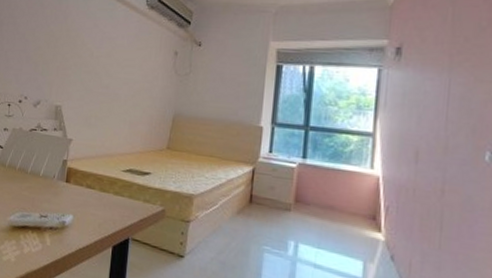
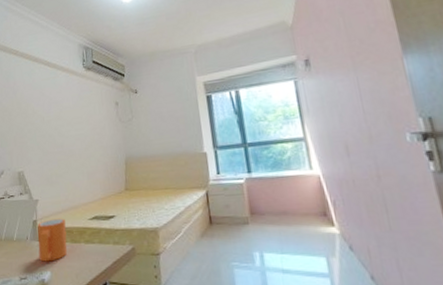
mug: none [63,162,97,206] -> present [37,218,68,262]

